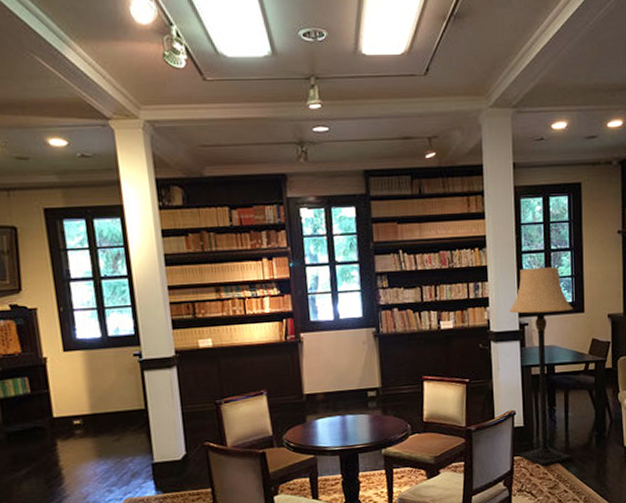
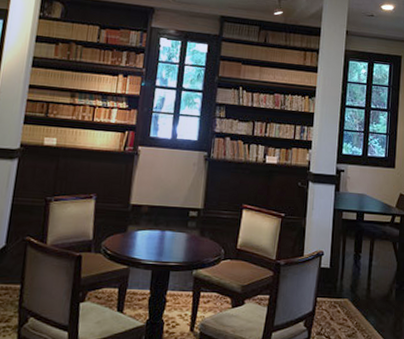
lamp: present [509,266,573,467] -> none [322,120,385,312]

